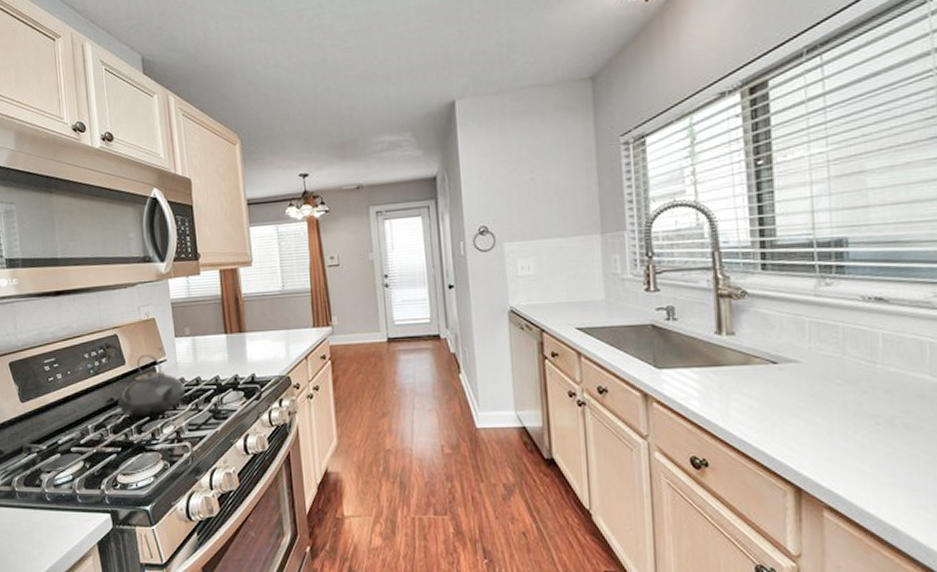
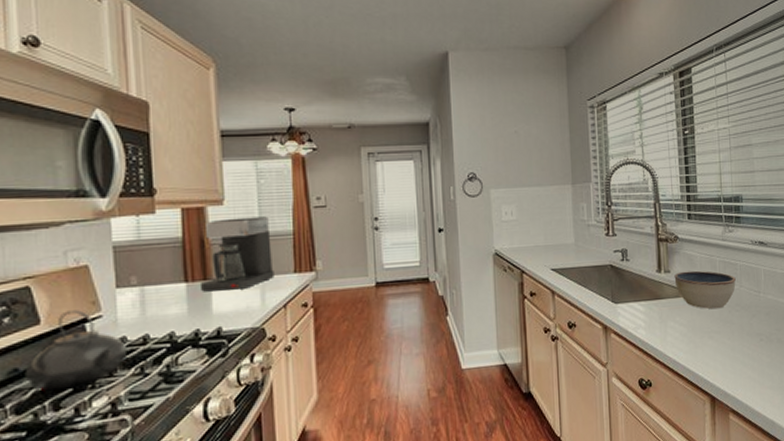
coffee maker: none [237,275,296,343] -> present [201,216,274,292]
bowl: none [741,333,836,381] -> present [674,270,736,310]

